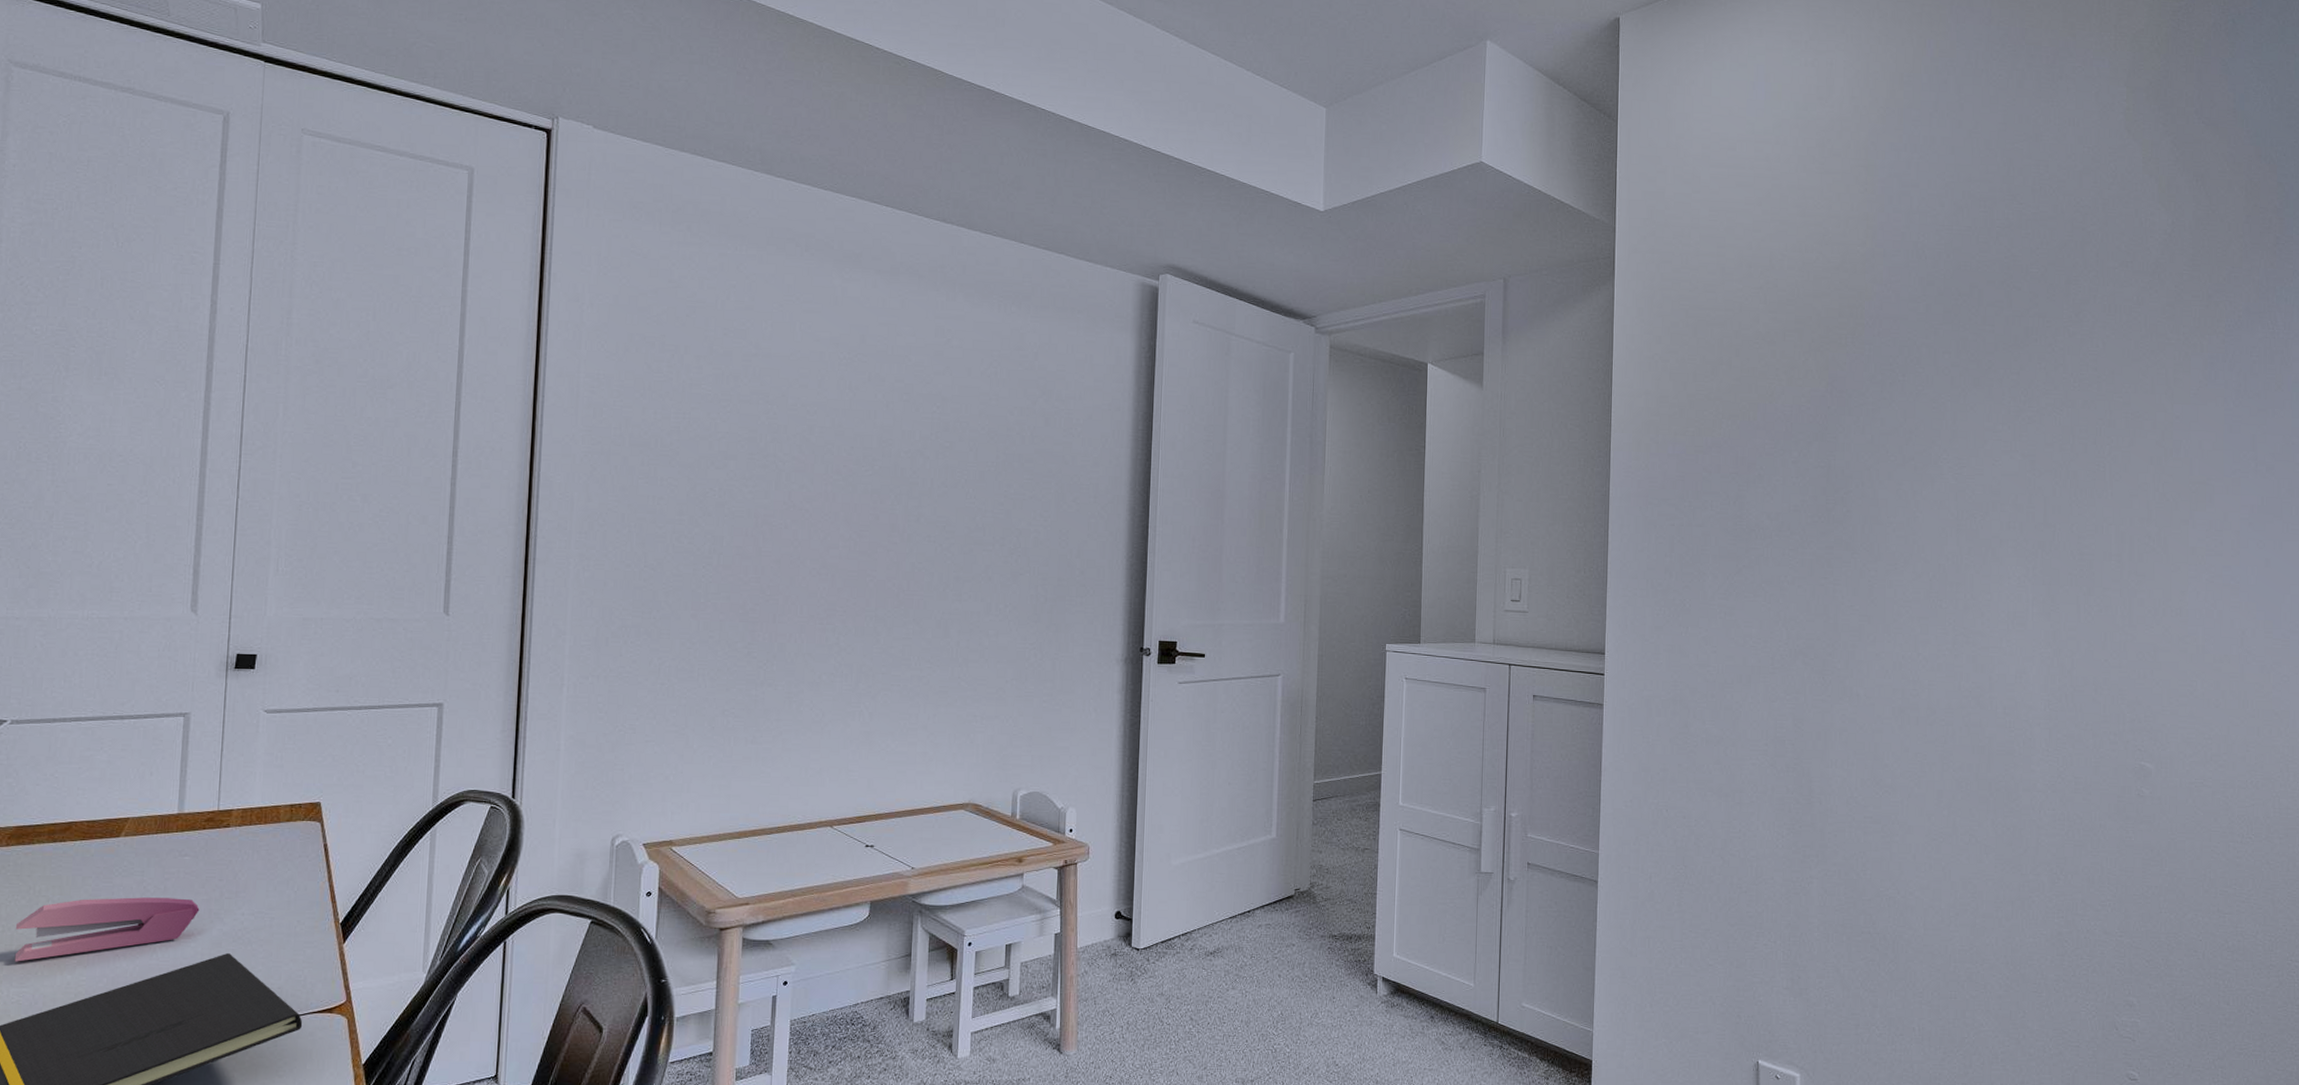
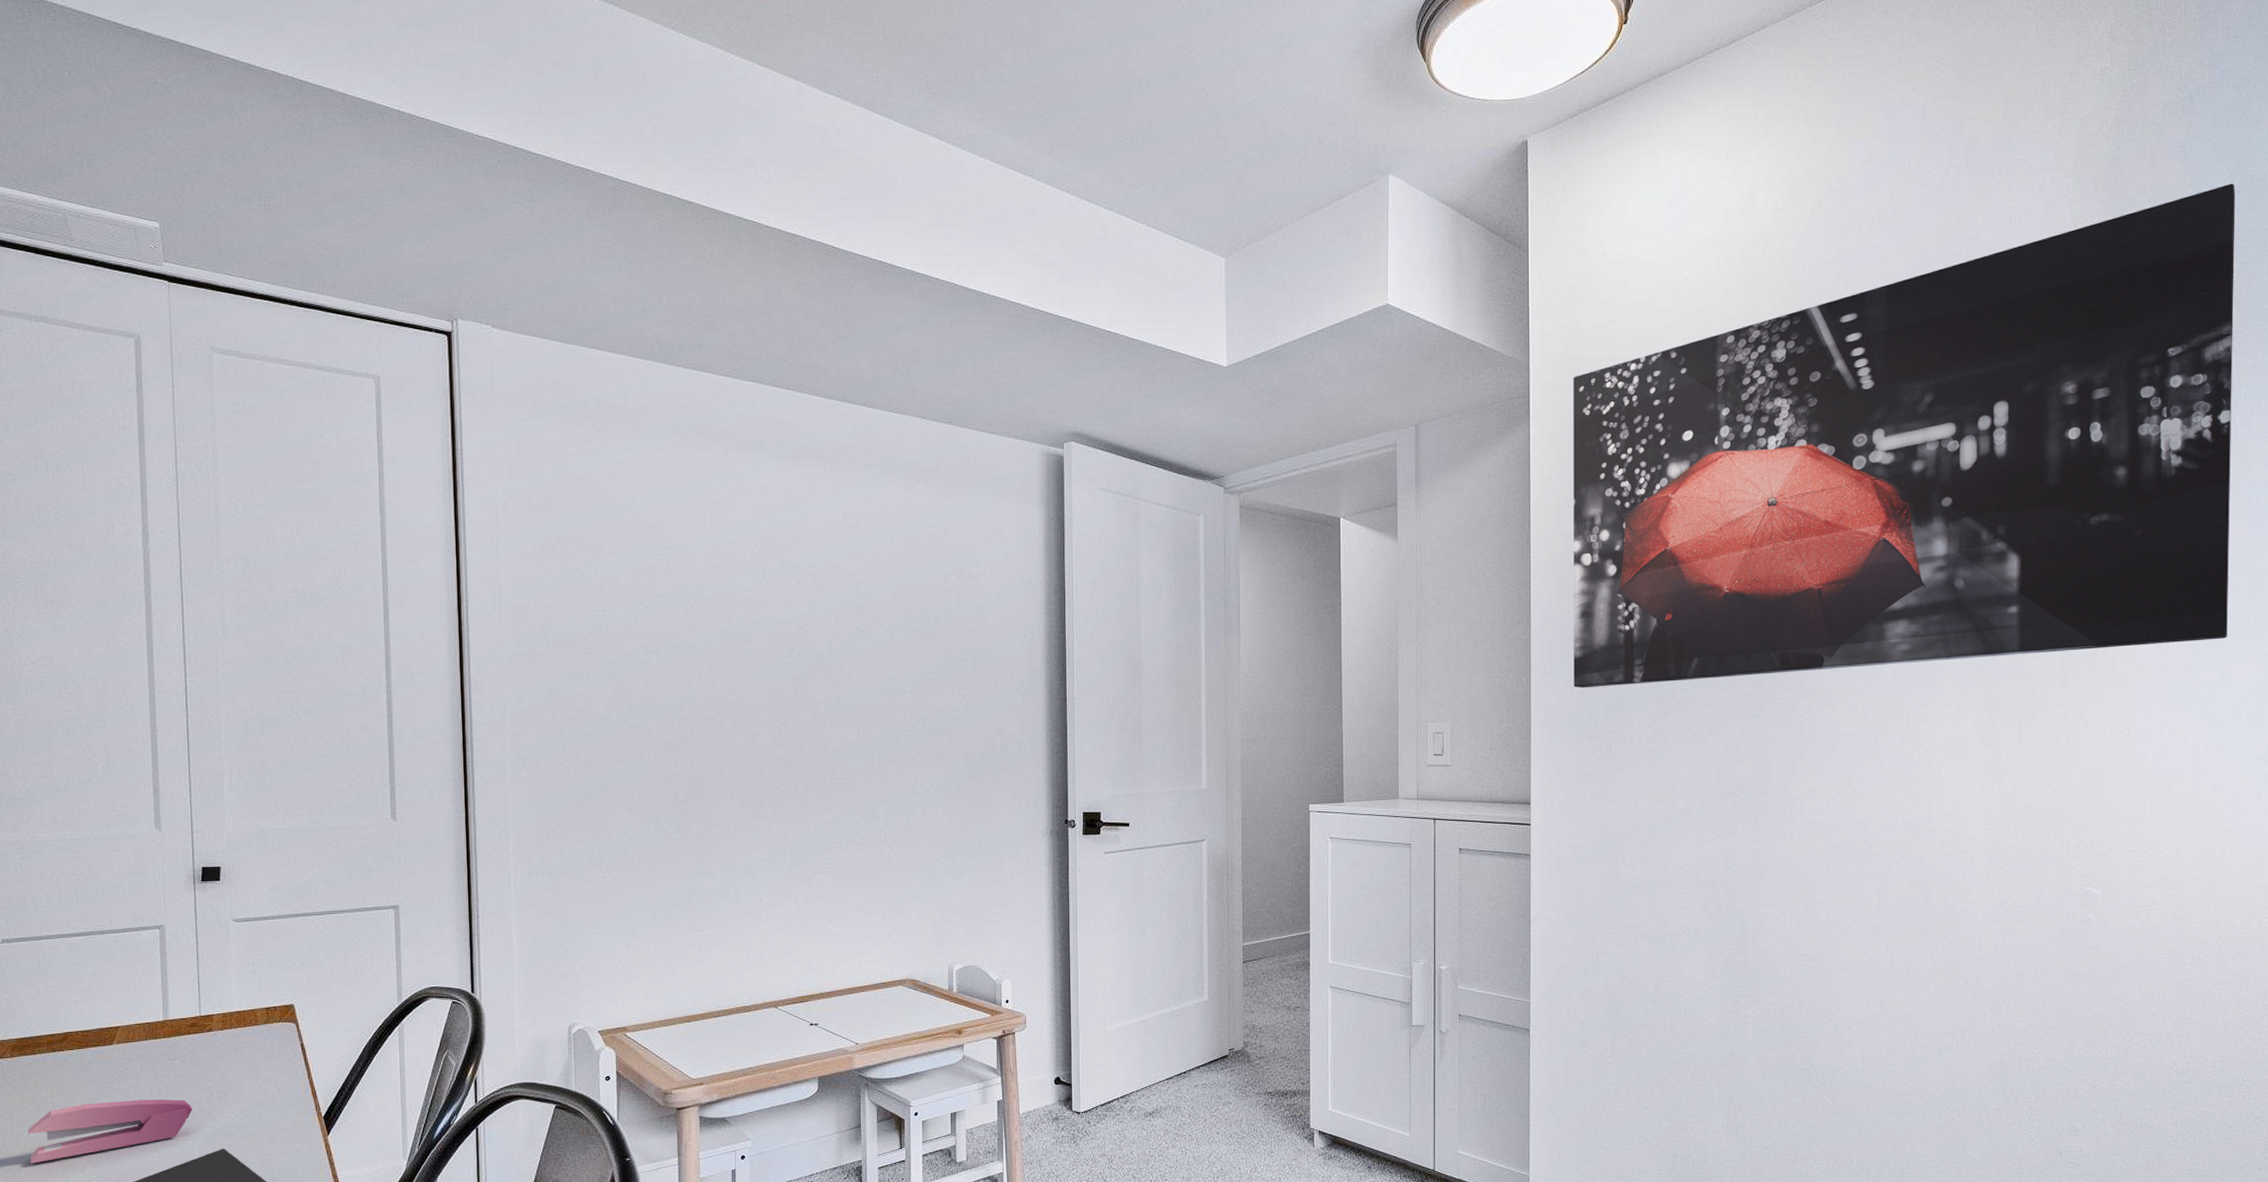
wall art: none [1650,101,2275,543] -> present [1573,183,2236,689]

